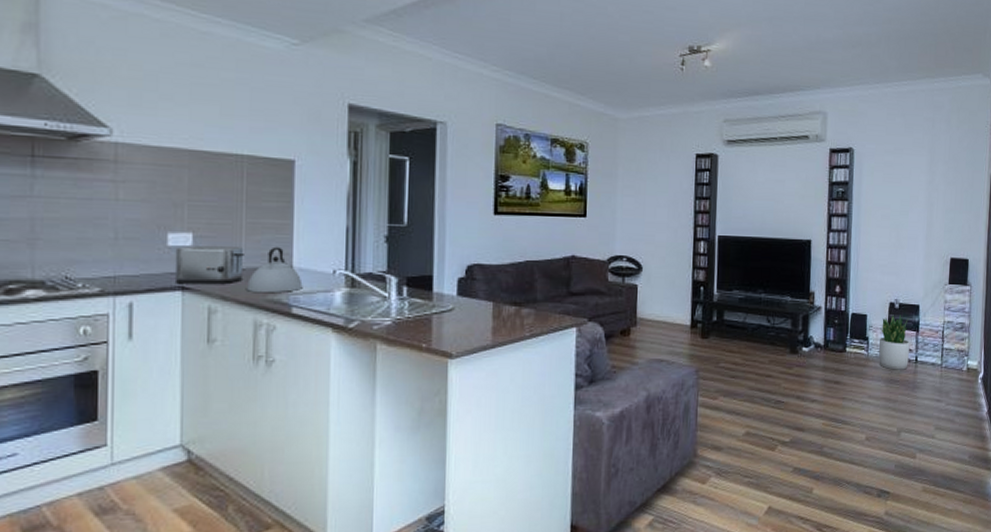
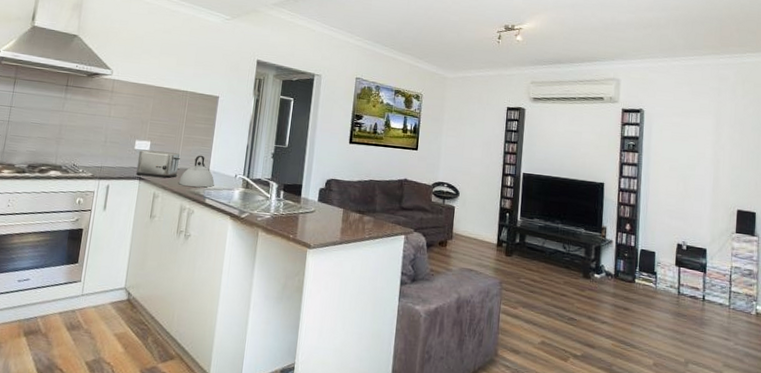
planter: present [879,315,910,370] -> none [667,255,697,306]

